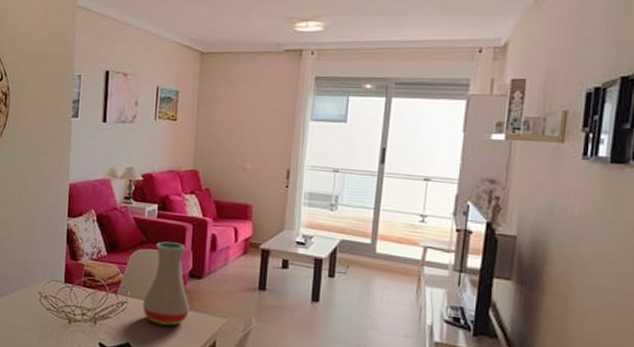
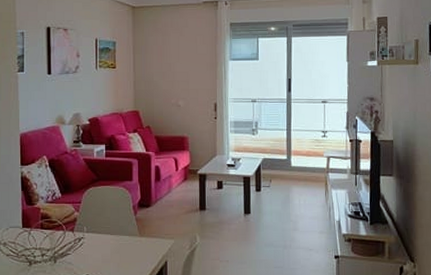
vase: present [142,241,191,326] -> none [98,177,142,255]

